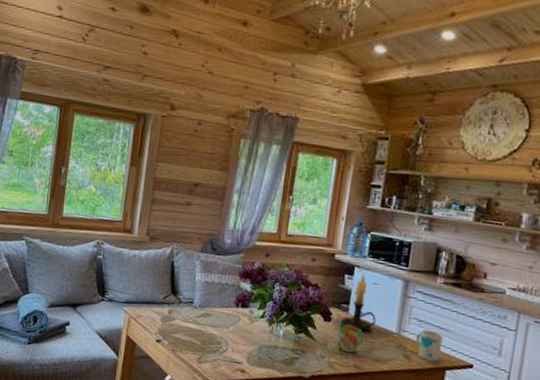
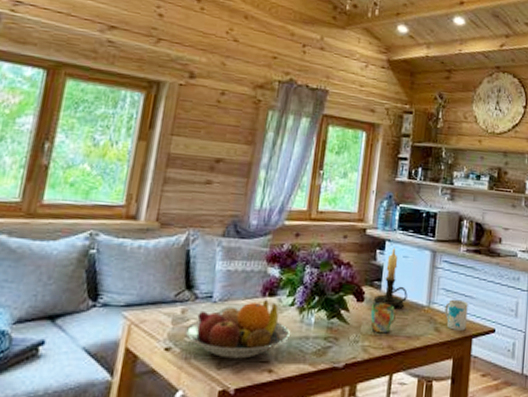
fruit bowl: none [171,309,260,358] -> present [185,299,290,359]

